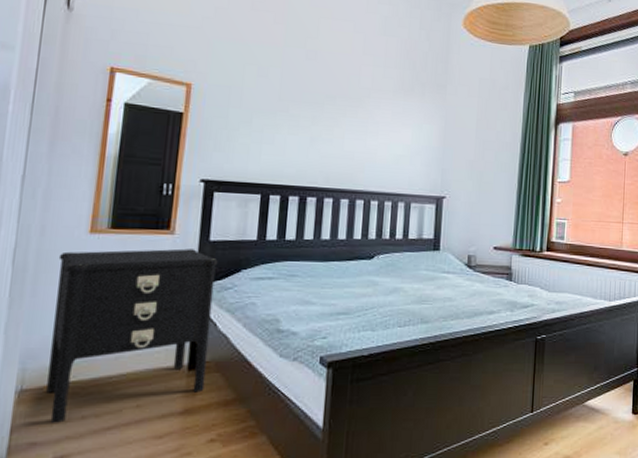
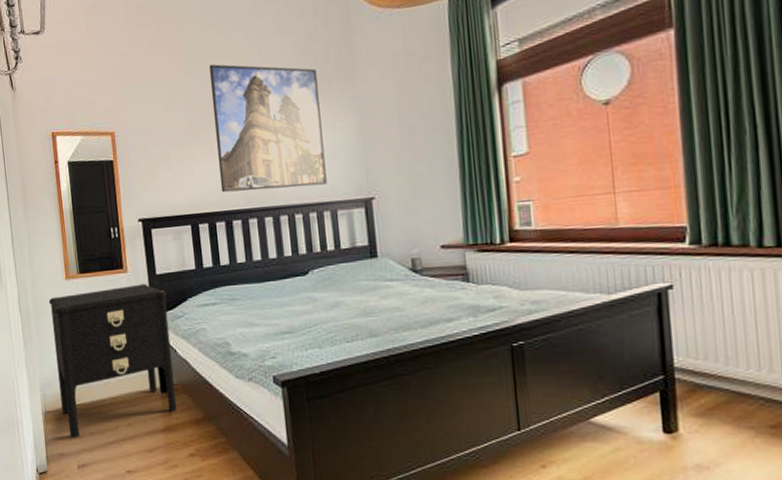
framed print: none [300,43,413,178] -> present [208,63,327,193]

